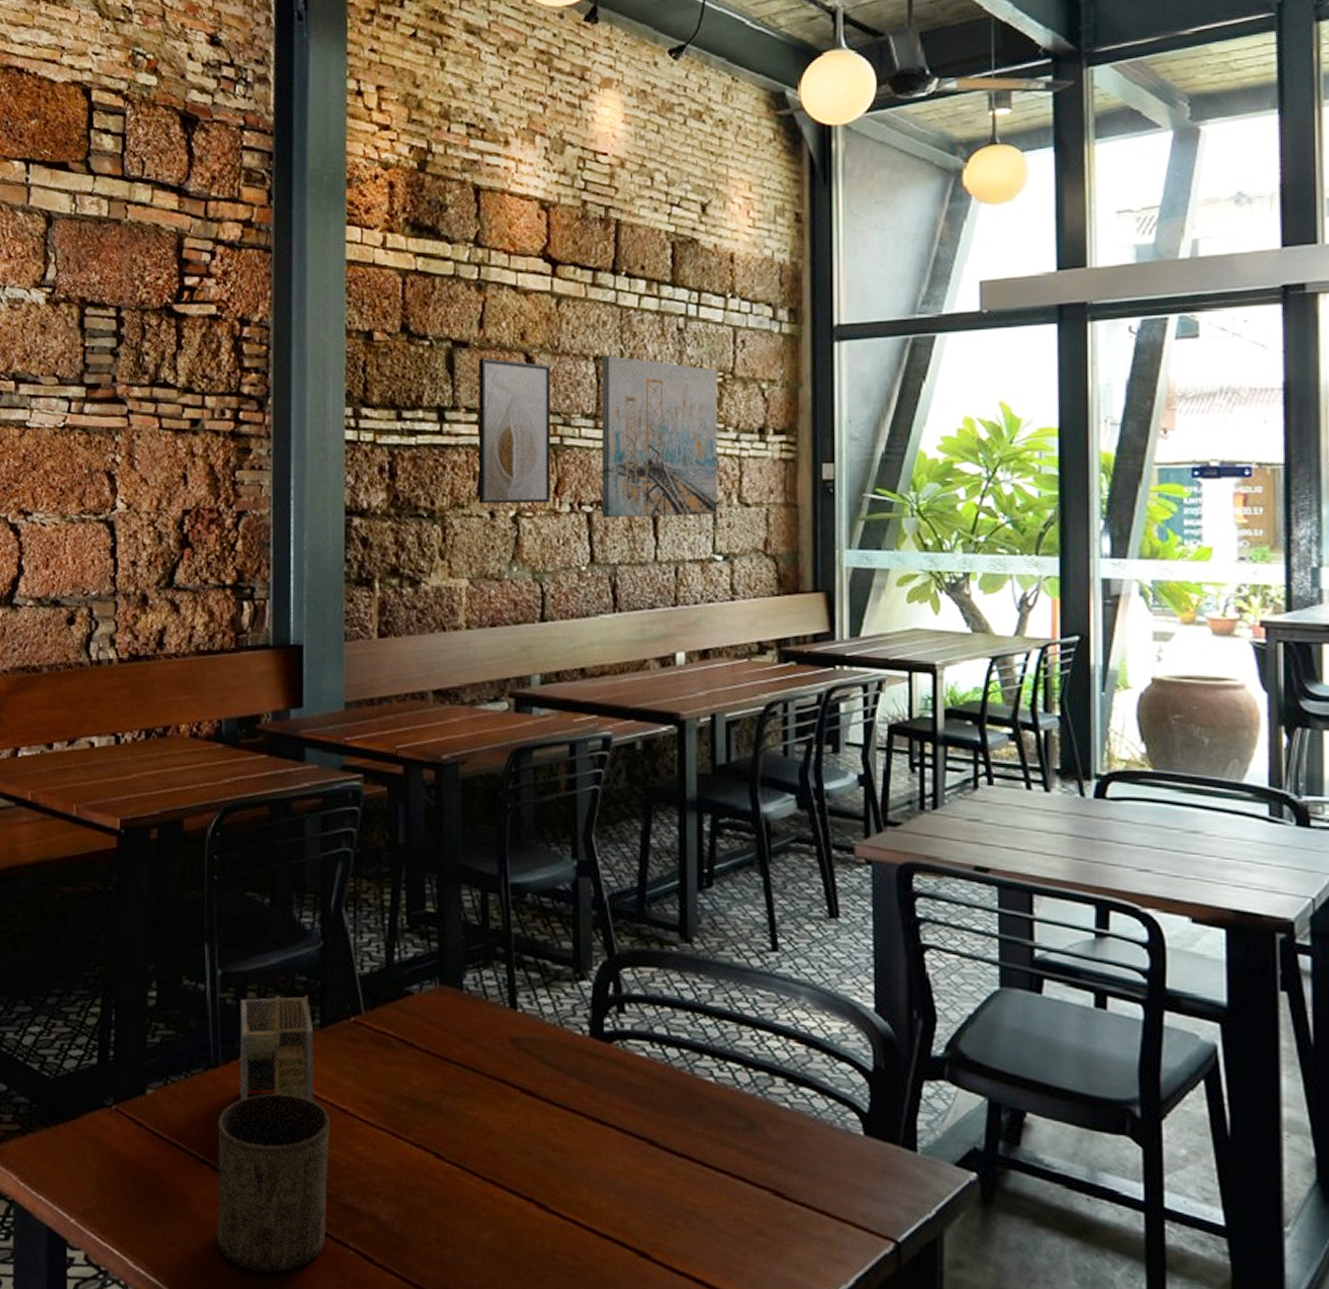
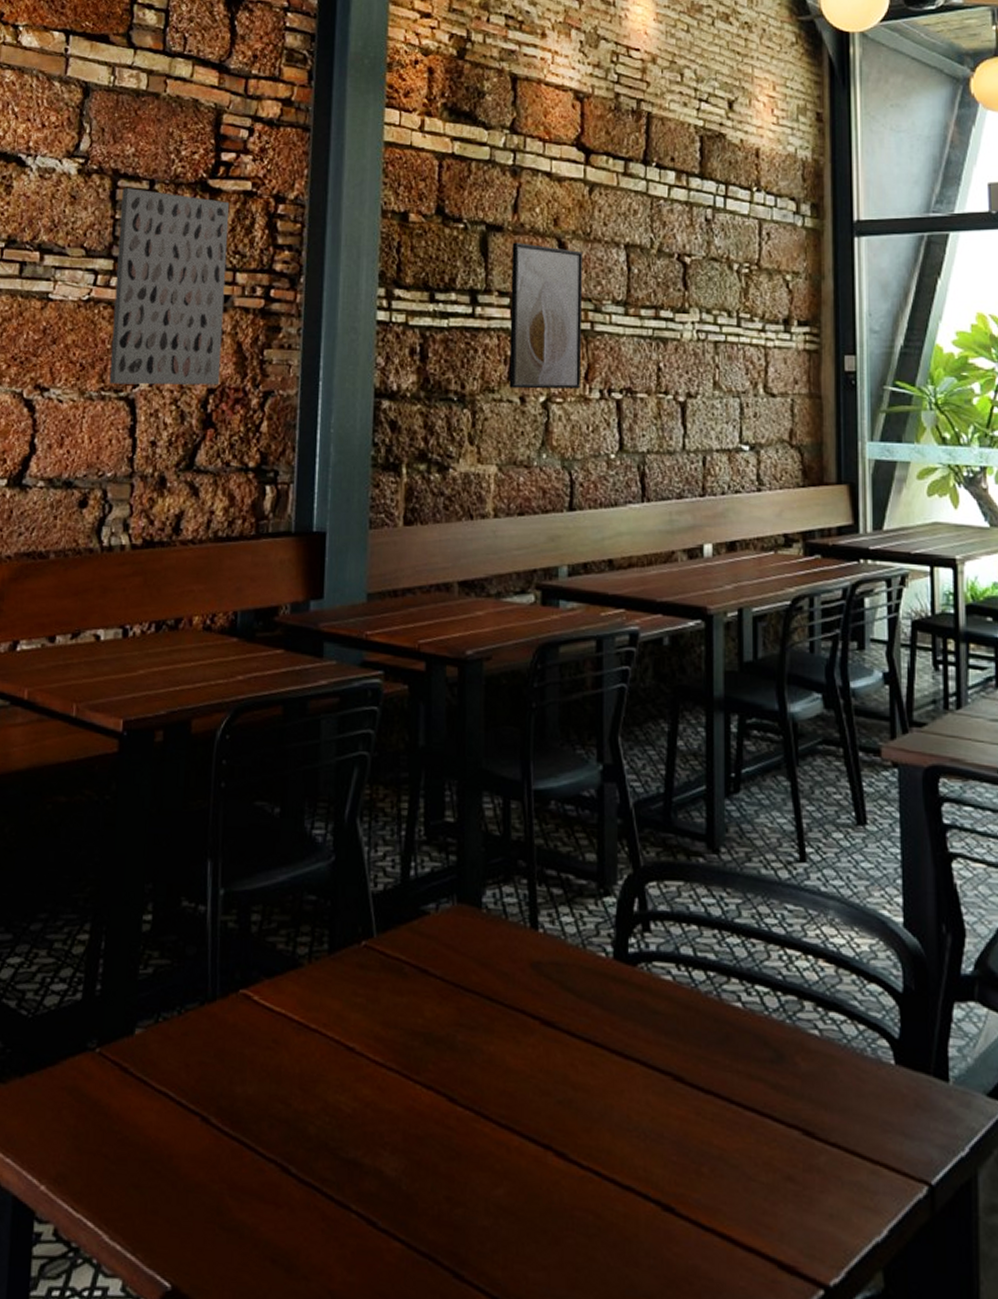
wall art: none [88,316,196,508] -> present [109,188,230,386]
cup: present [217,1093,331,1273] -> none [205,1030,336,1244]
napkin holder: present [240,995,314,1101] -> none [237,917,321,1040]
wall art: present [601,356,718,518] -> none [631,244,744,406]

